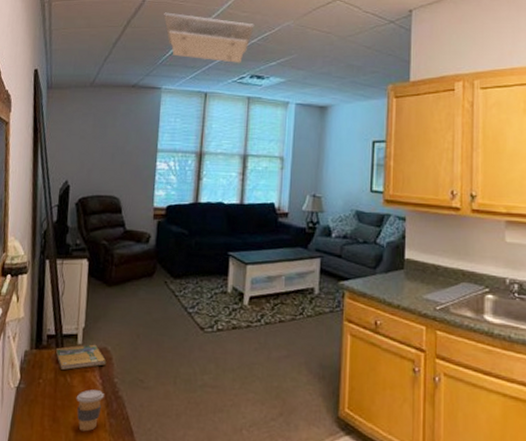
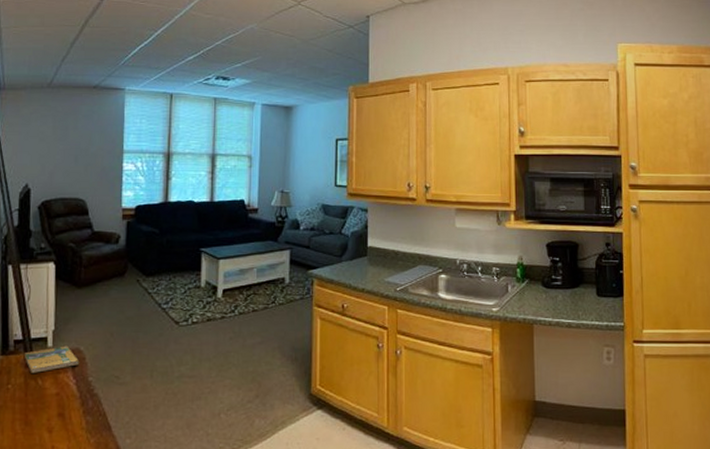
coffee cup: present [76,389,104,432] -> none [49,390,79,432]
ceiling light: present [164,12,254,63] -> none [124,12,218,64]

